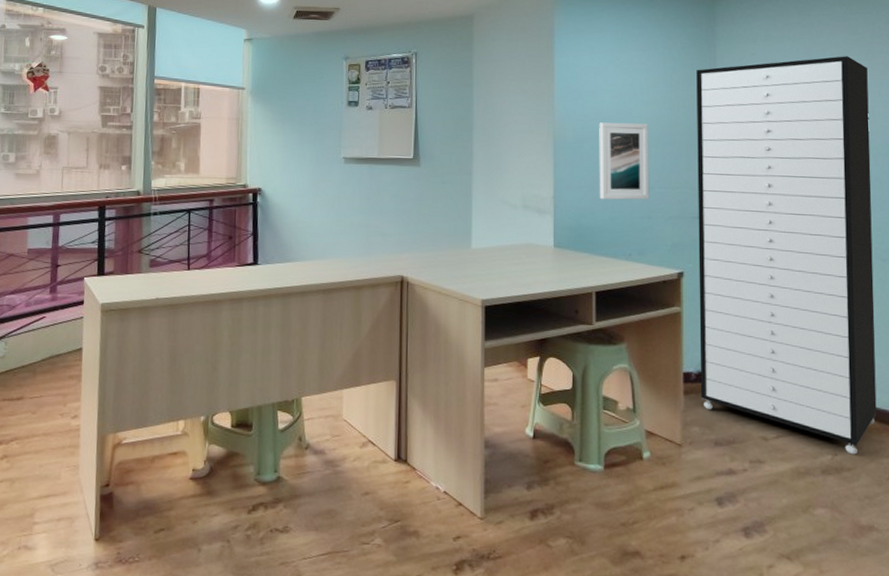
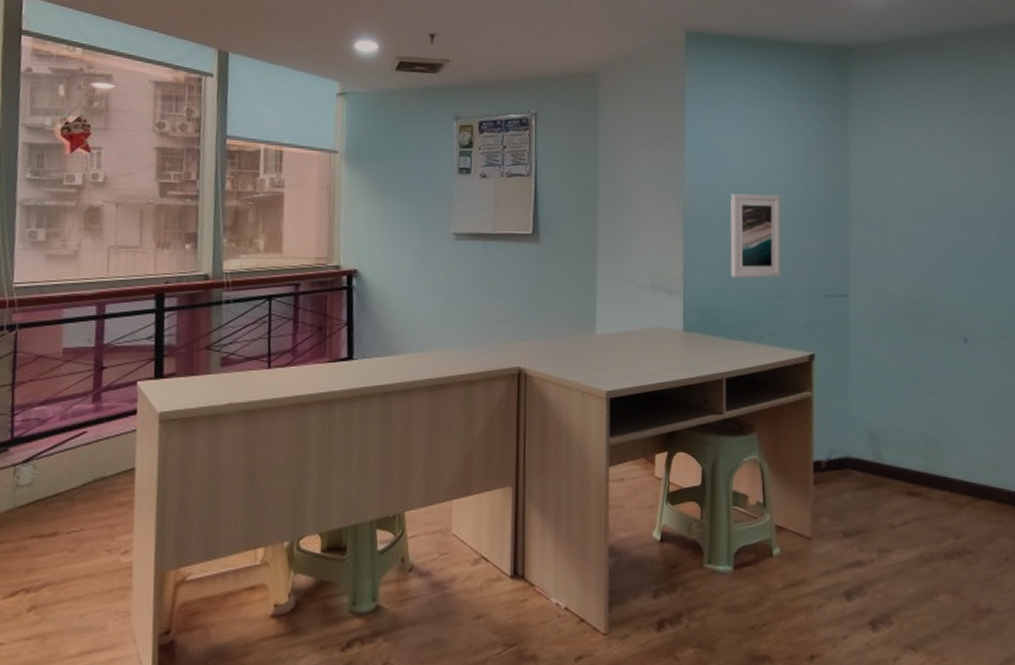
storage cabinet: present [696,56,877,455] -> none [829,125,996,537]

